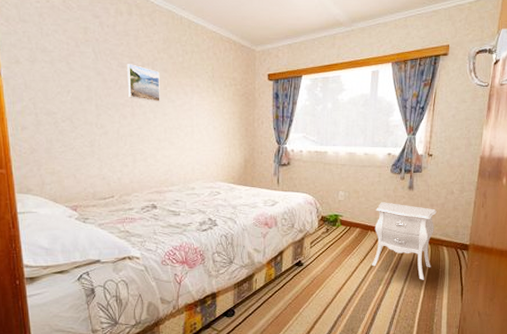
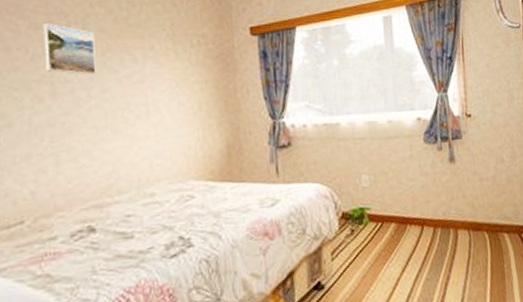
nightstand: present [372,202,437,280] -> none [412,182,494,284]

